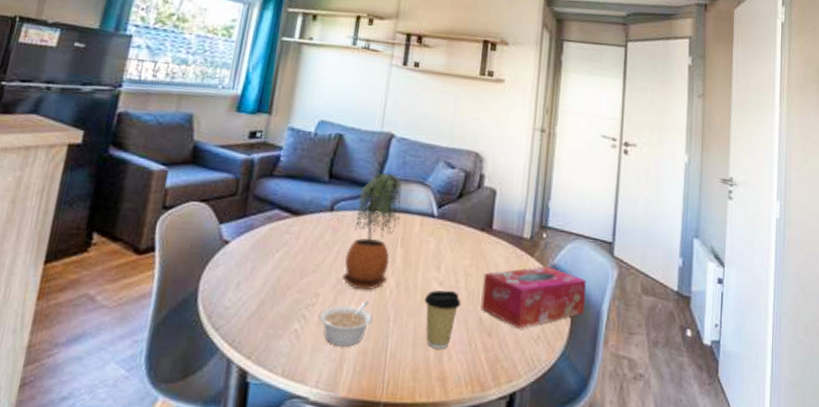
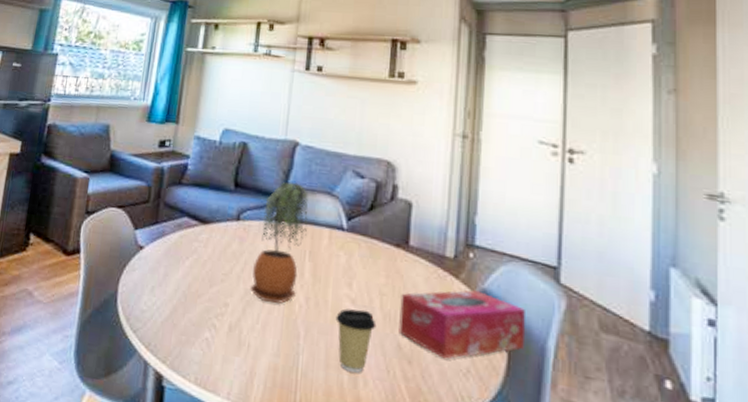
legume: present [320,300,373,347] -> none [230,314,283,361]

